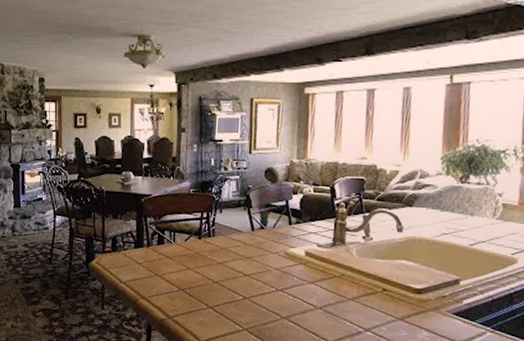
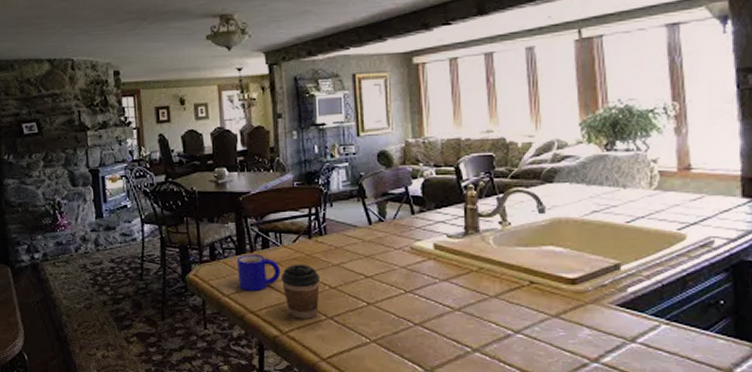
mug: none [134,248,172,281] -> present [236,254,281,292]
coffee cup: none [172,259,205,307] -> present [281,264,320,319]

